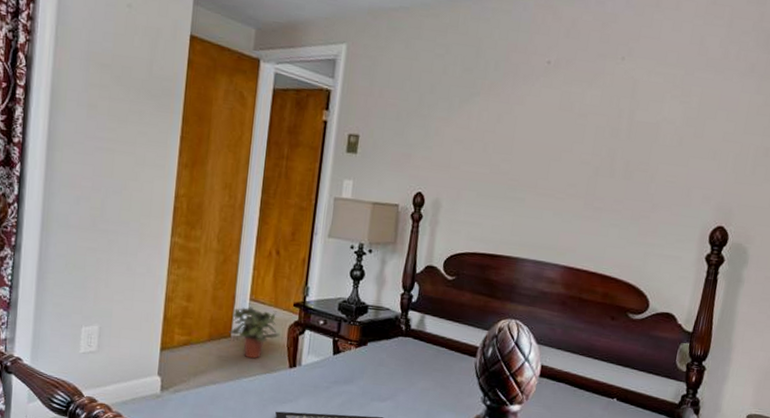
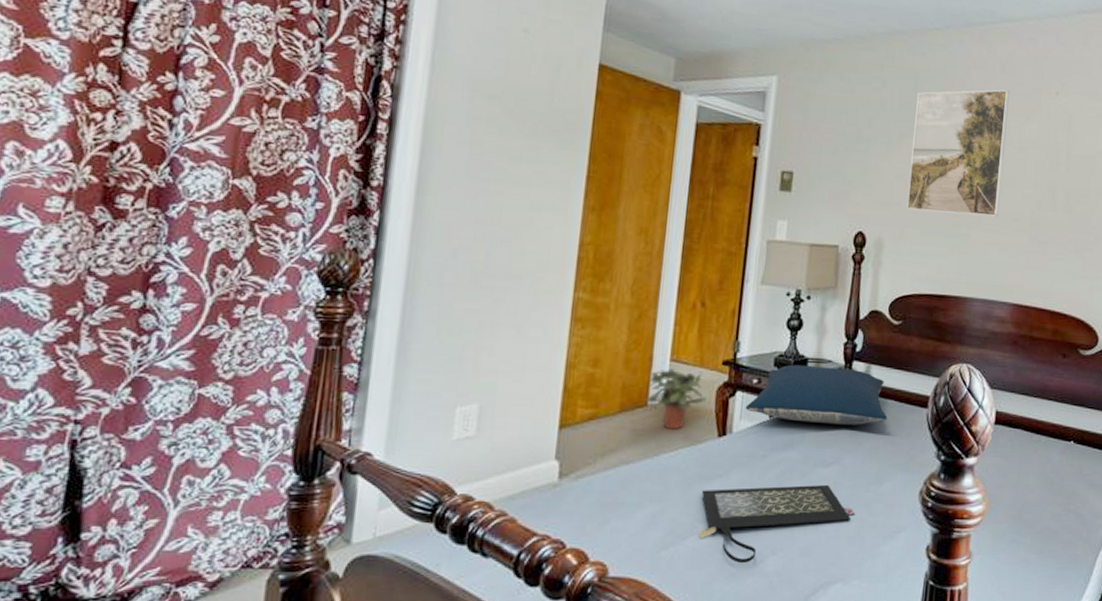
pillow: none [312,310,439,368] -> present [745,364,887,425]
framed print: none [463,55,573,182] -> present [906,89,1010,217]

